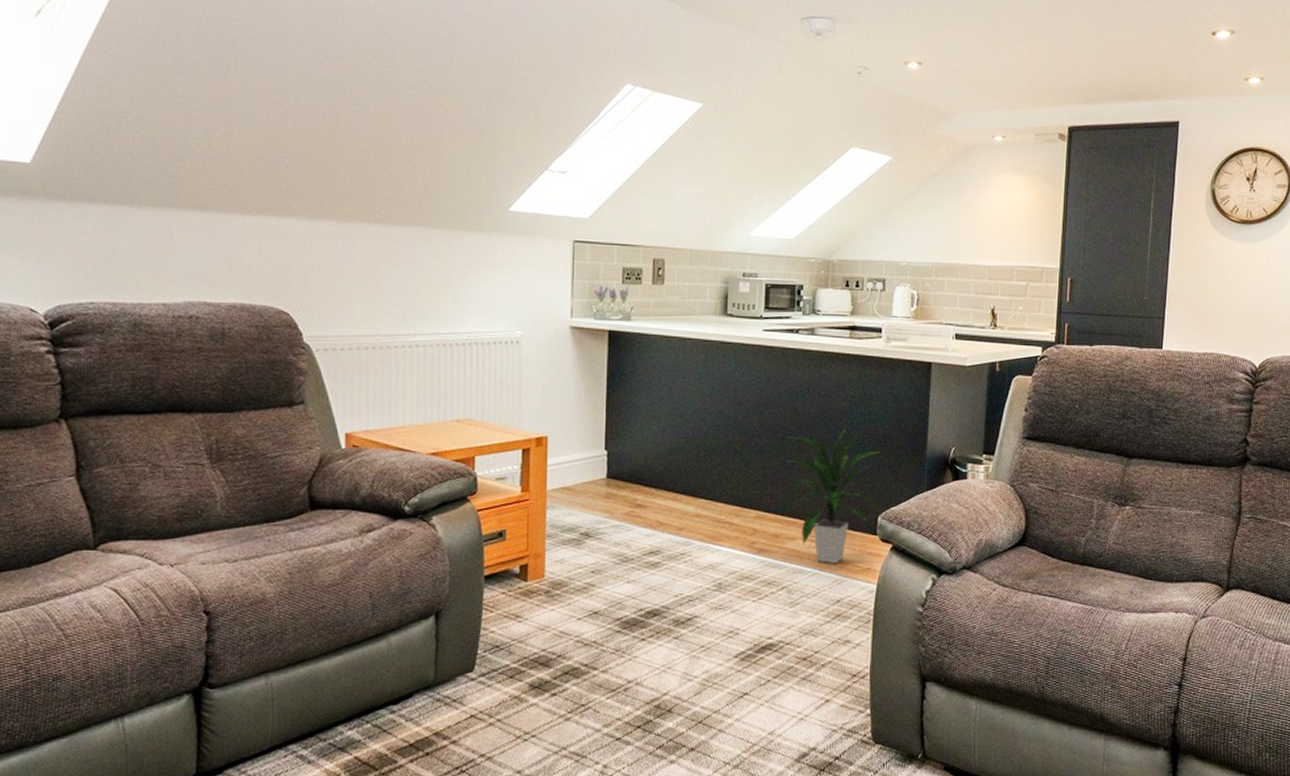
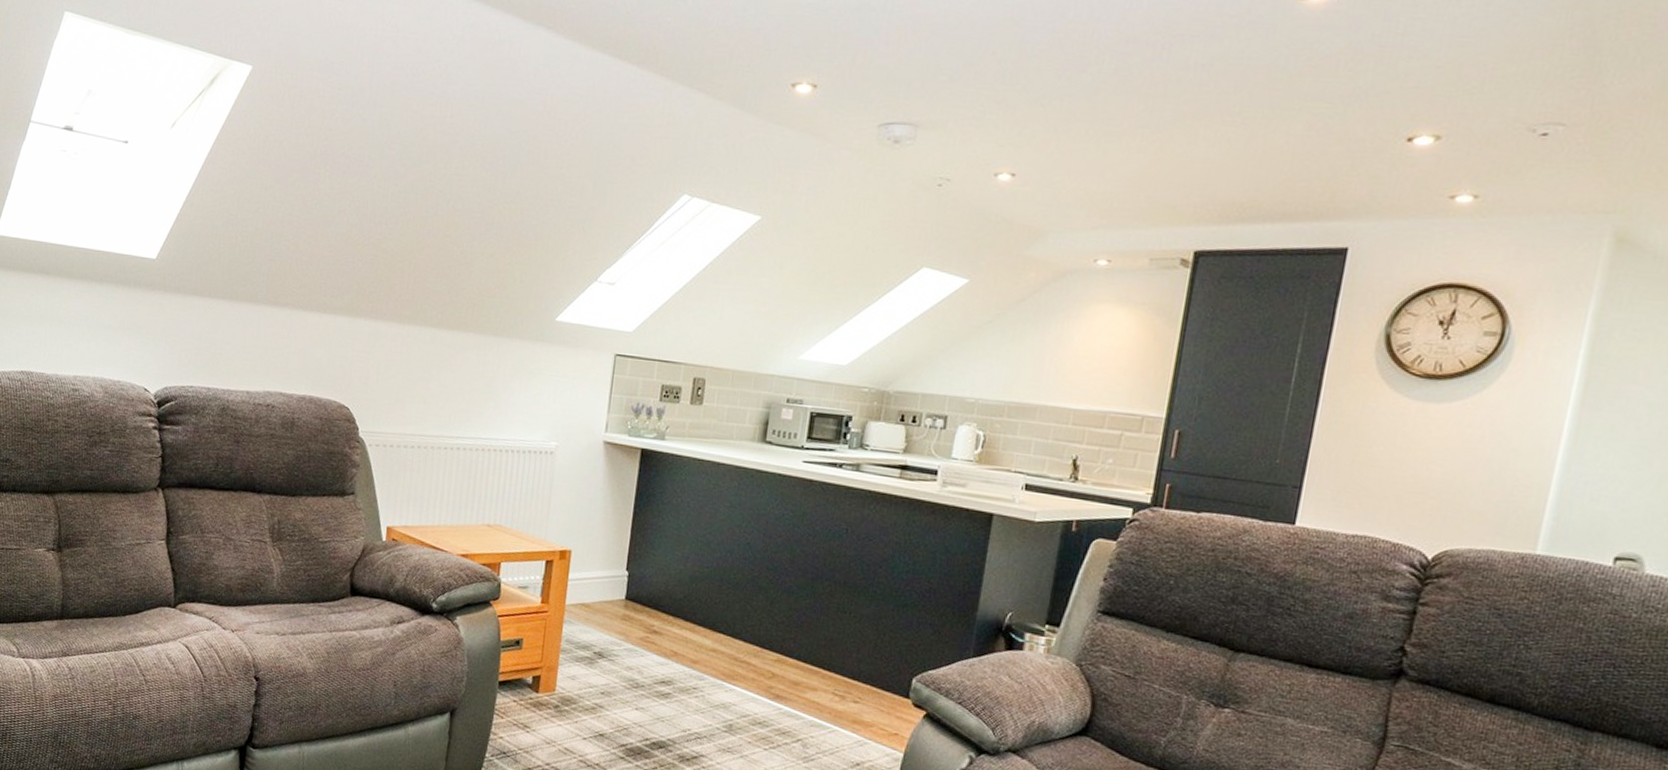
indoor plant: present [786,426,881,563] -> none [812,574,923,723]

